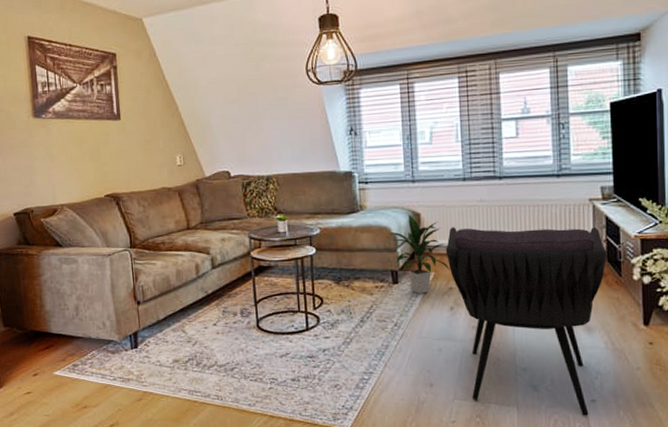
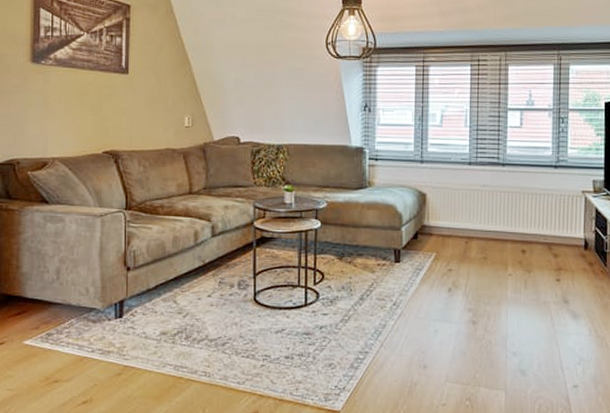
indoor plant: present [388,214,450,294] -> none [394,194,451,274]
armchair: present [445,227,607,416] -> none [447,209,595,401]

